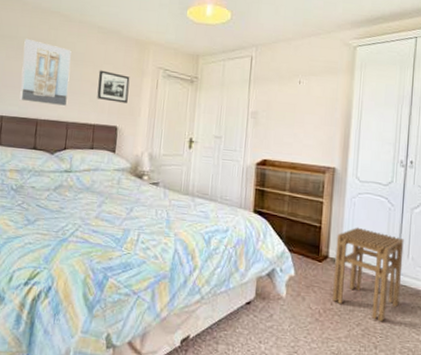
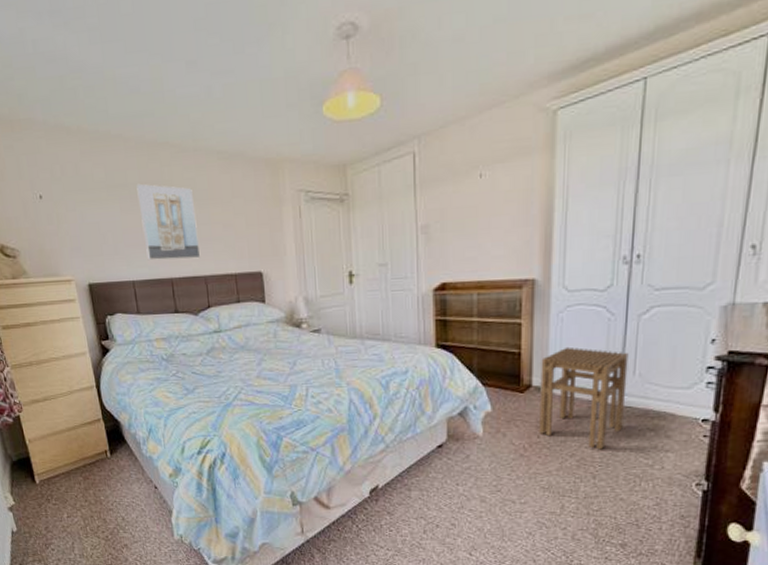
picture frame: present [97,70,130,103] -> none [228,206,269,243]

